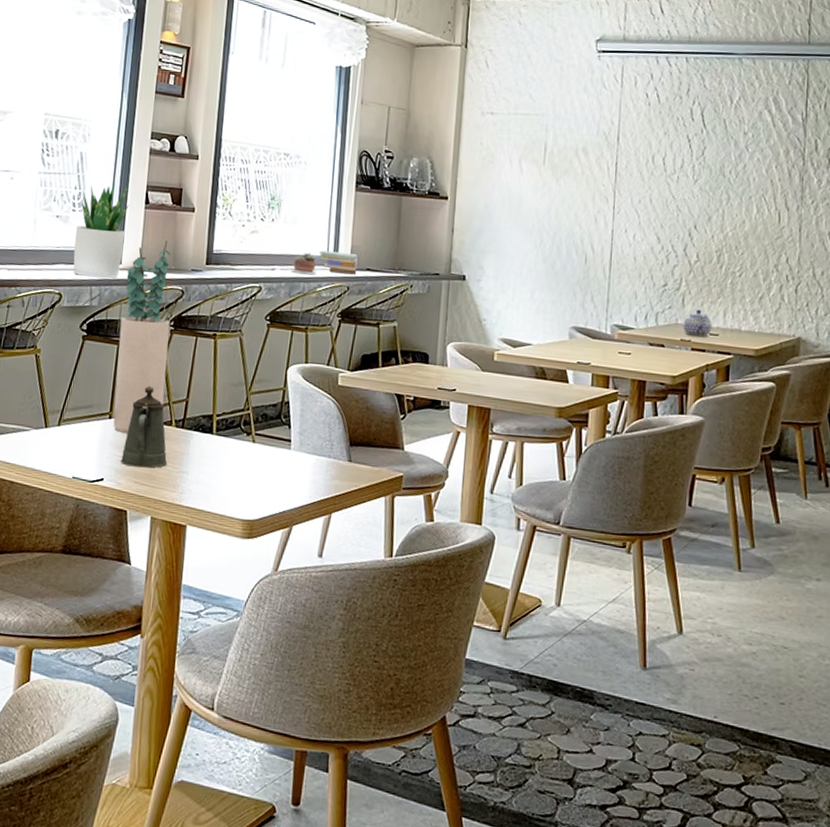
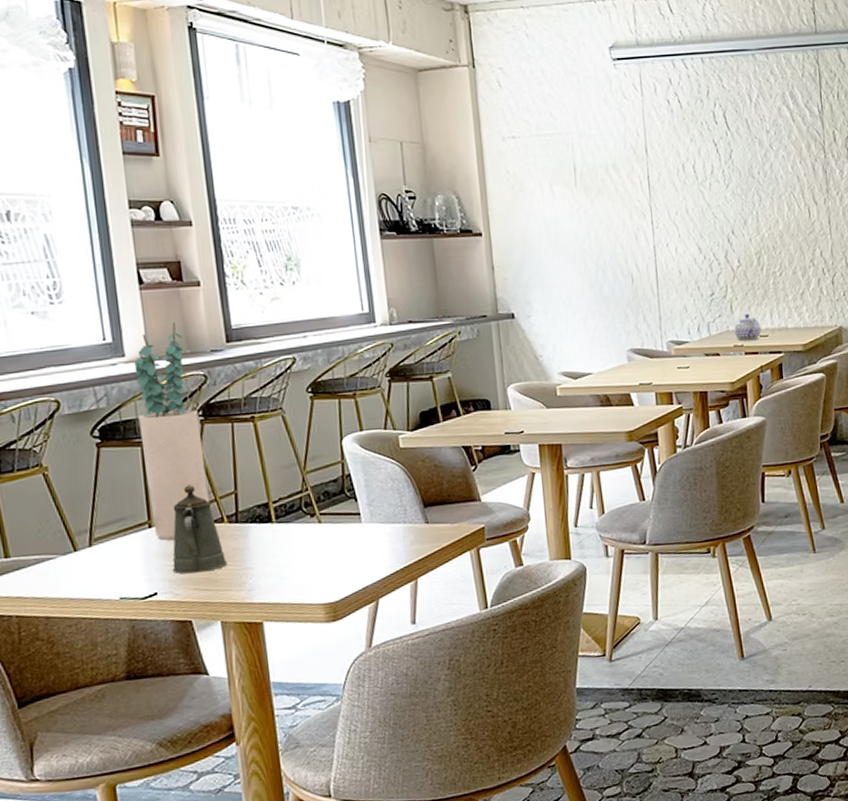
planter: present [73,183,129,279] -> none [57,265,125,377]
succulent plant: present [291,253,317,275] -> none [325,313,354,337]
books: present [319,250,358,275] -> none [353,307,398,331]

